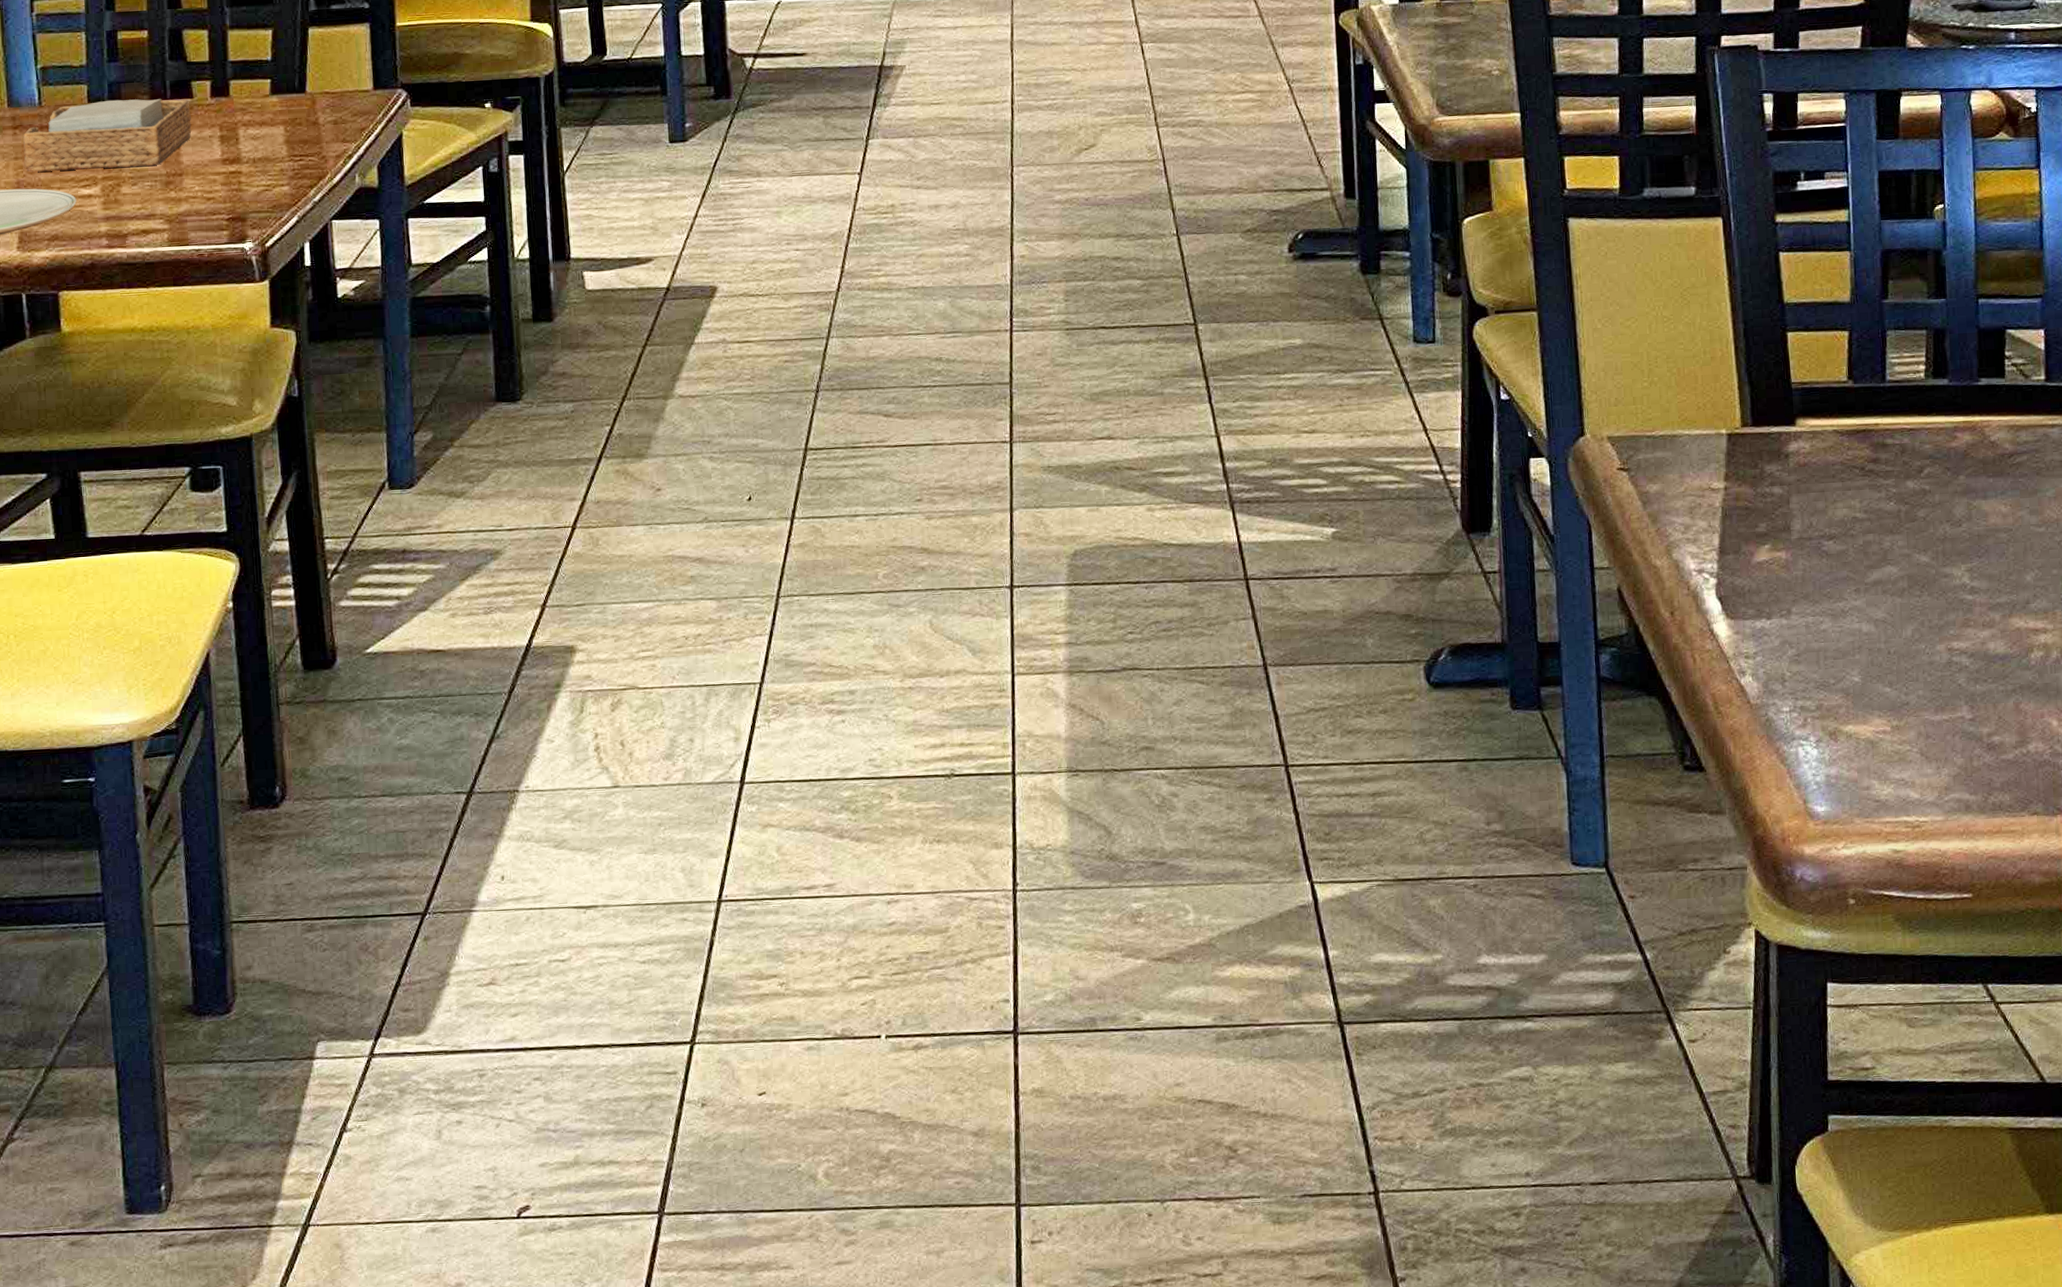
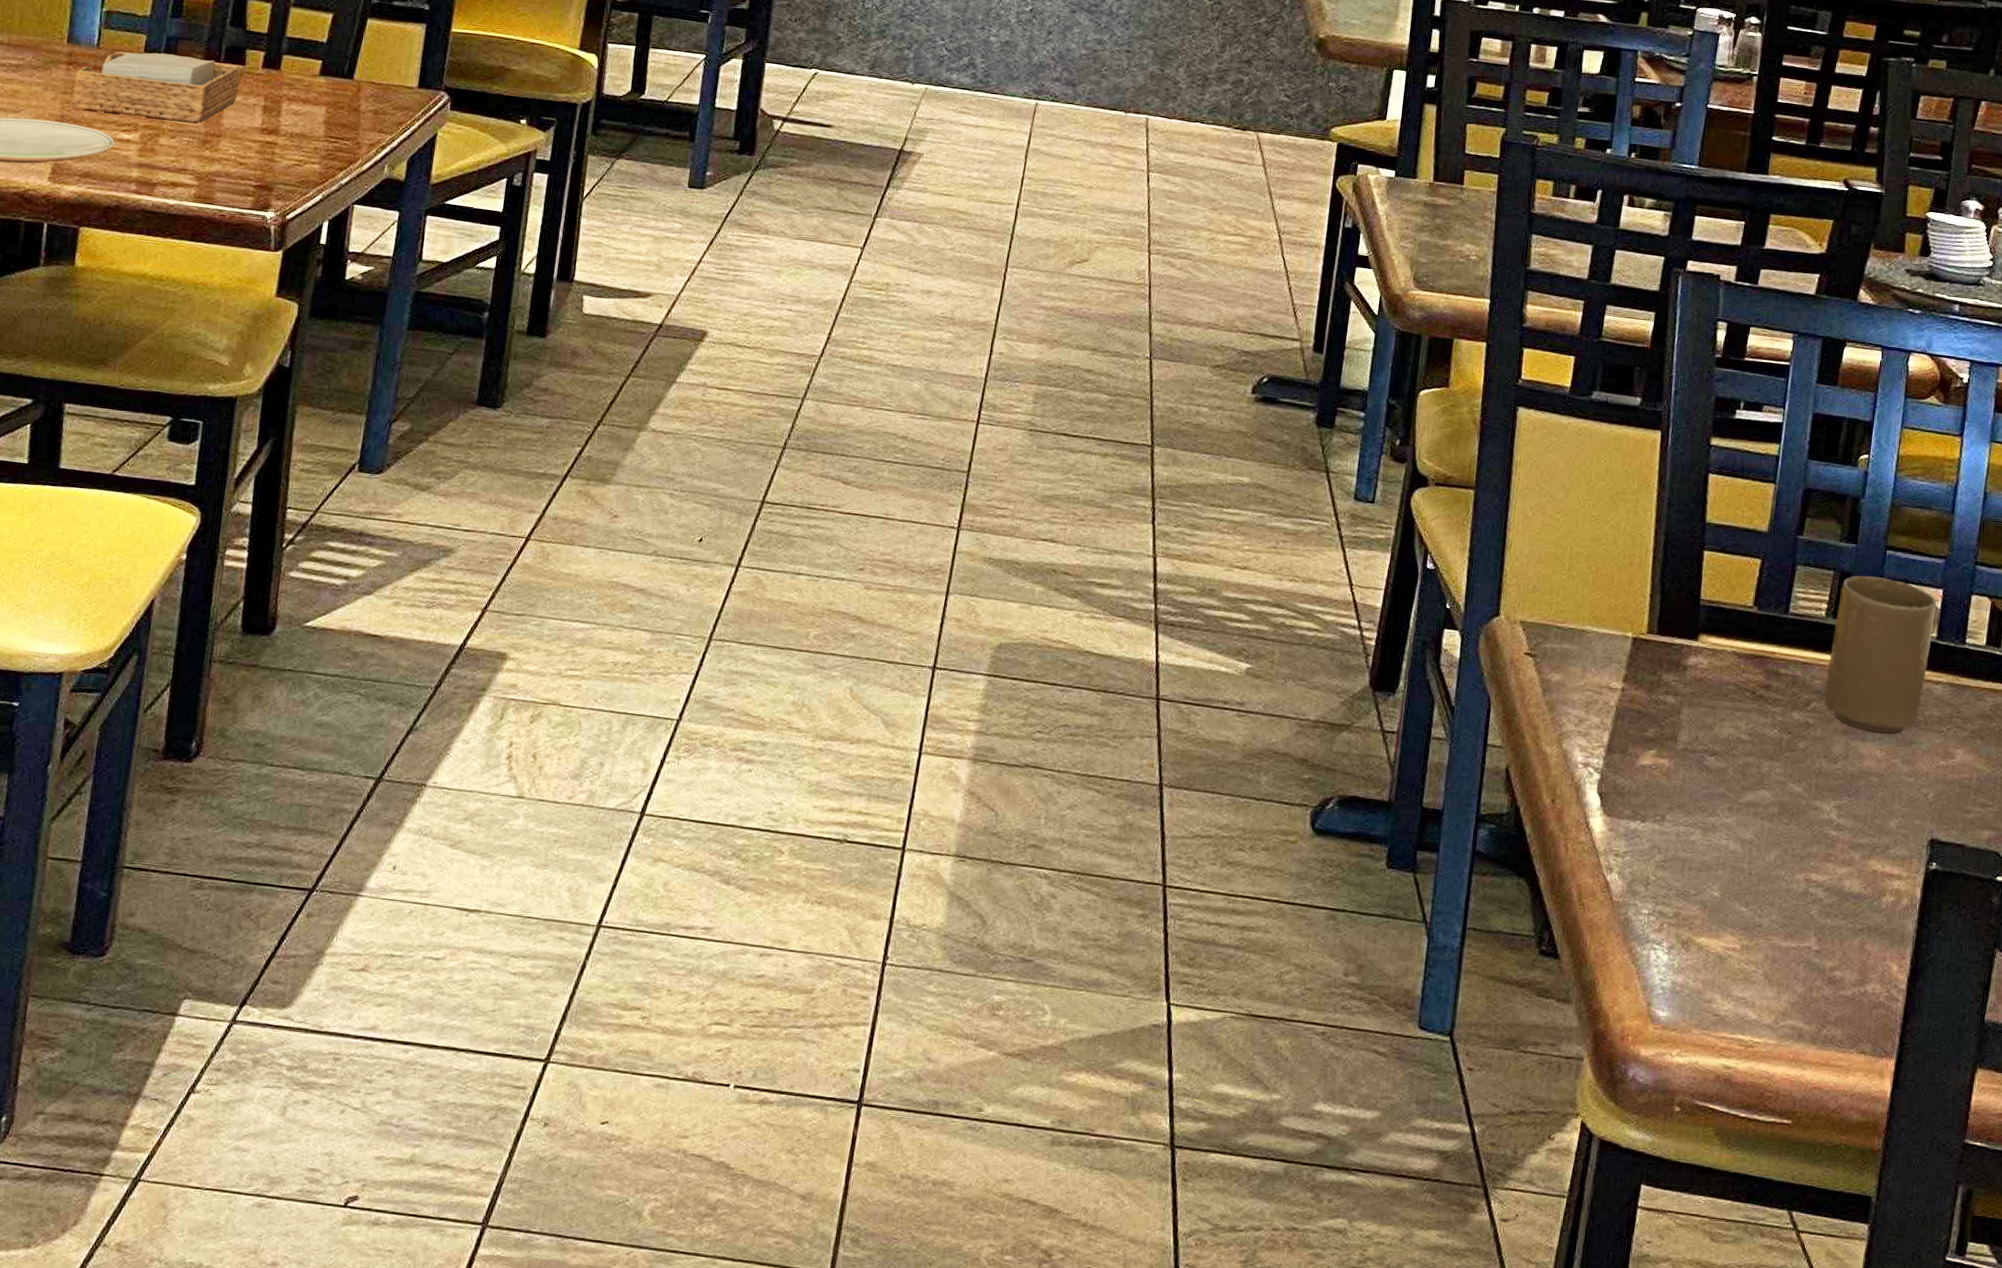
cup: none [1936,328,2040,489] -> present [1823,575,1937,735]

